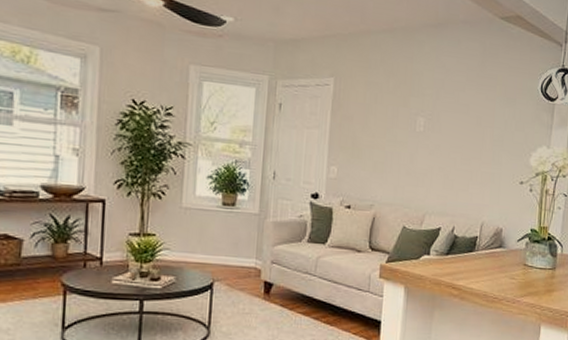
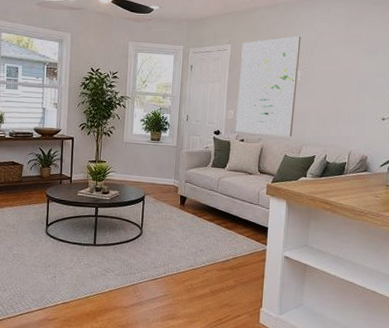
wall art: none [340,72,425,204] -> present [235,36,301,137]

